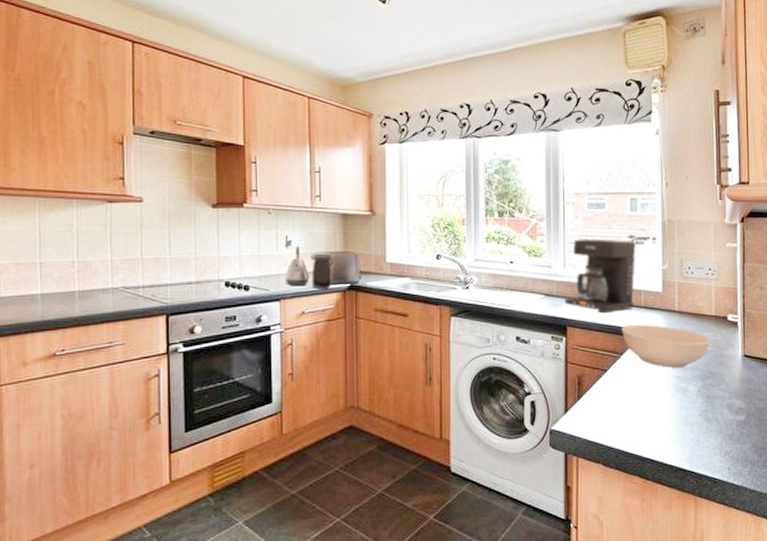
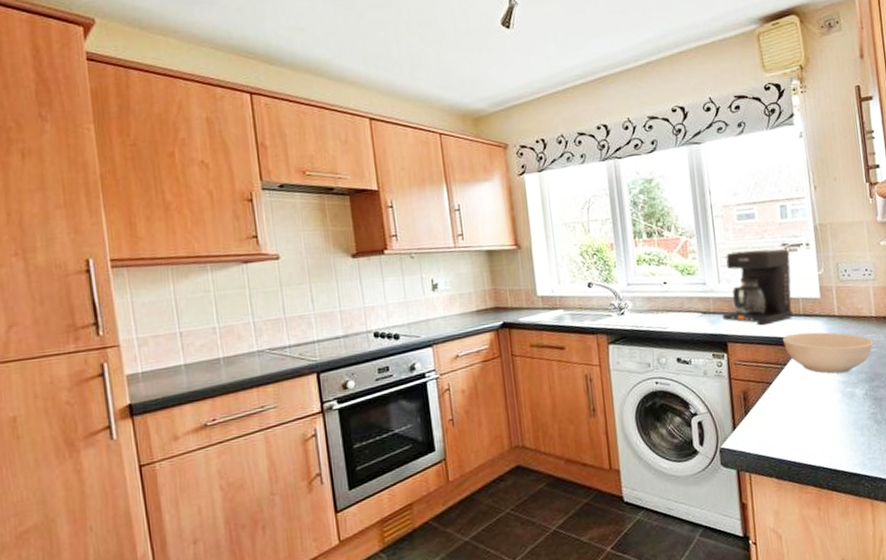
kettle: present [284,245,310,286] -> none [434,288,461,330]
jar: present [310,253,335,289] -> none [458,293,485,331]
toaster: present [316,251,362,284] -> none [464,287,514,324]

